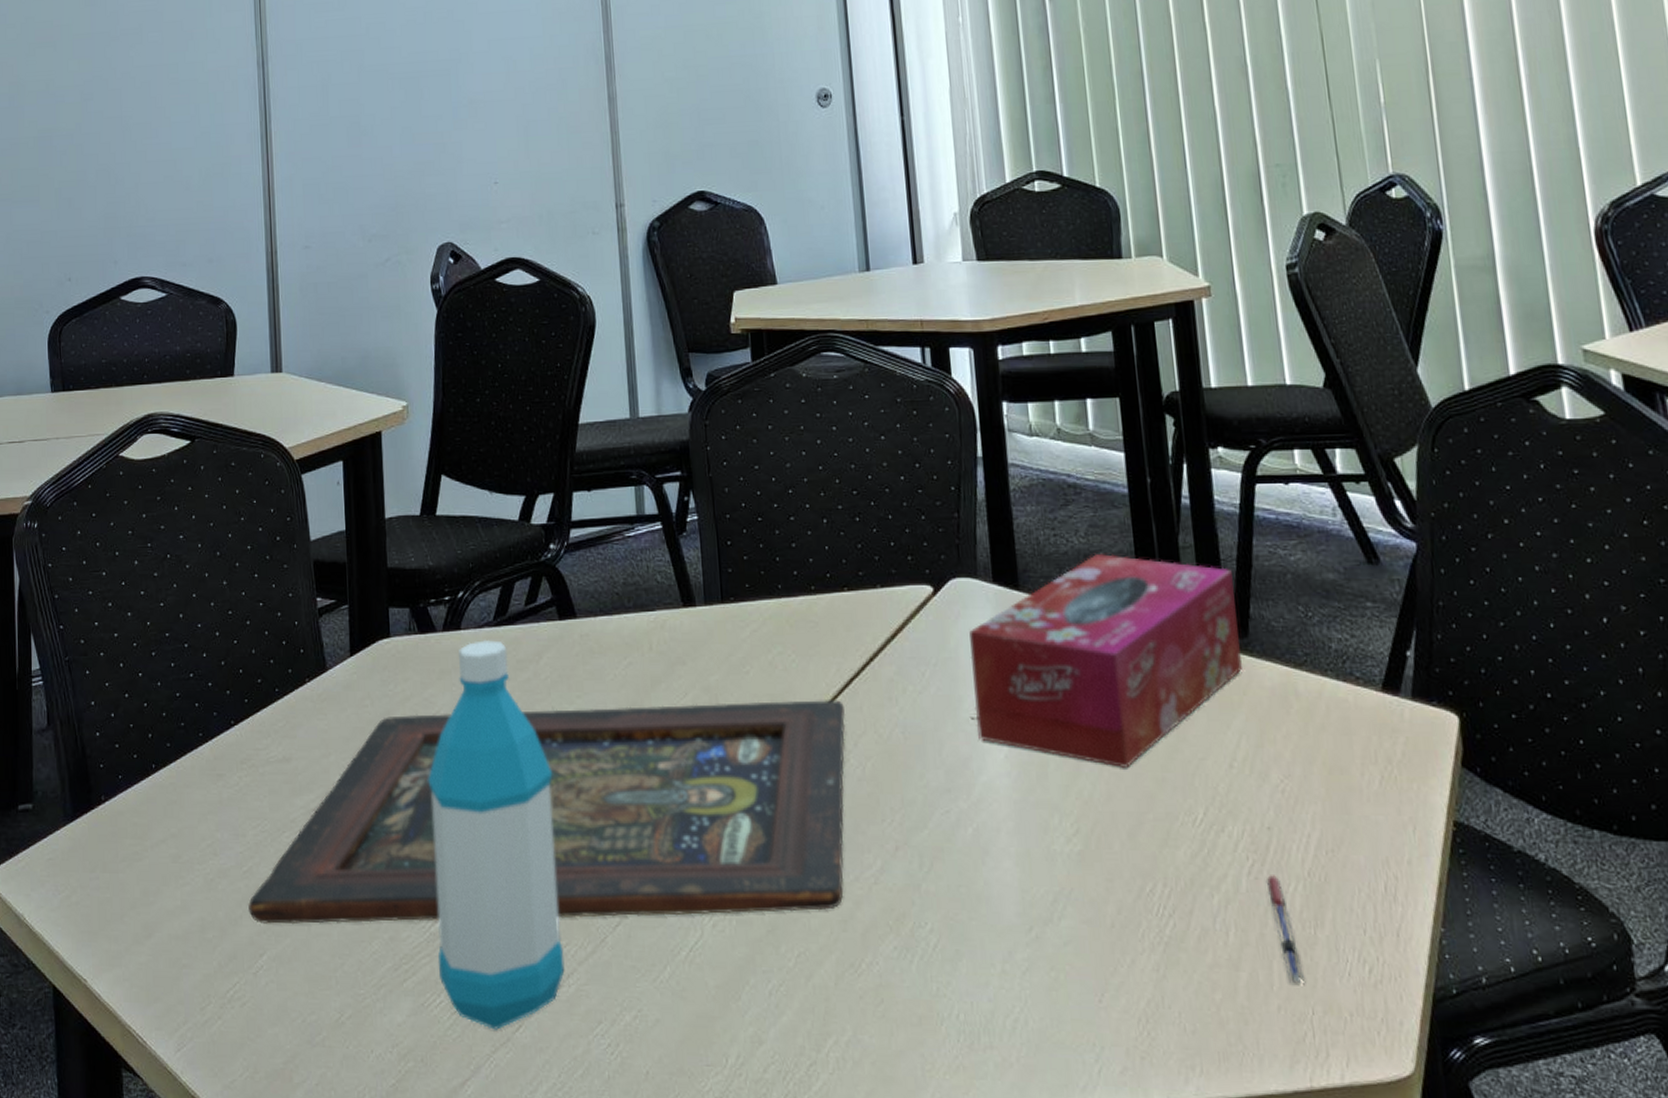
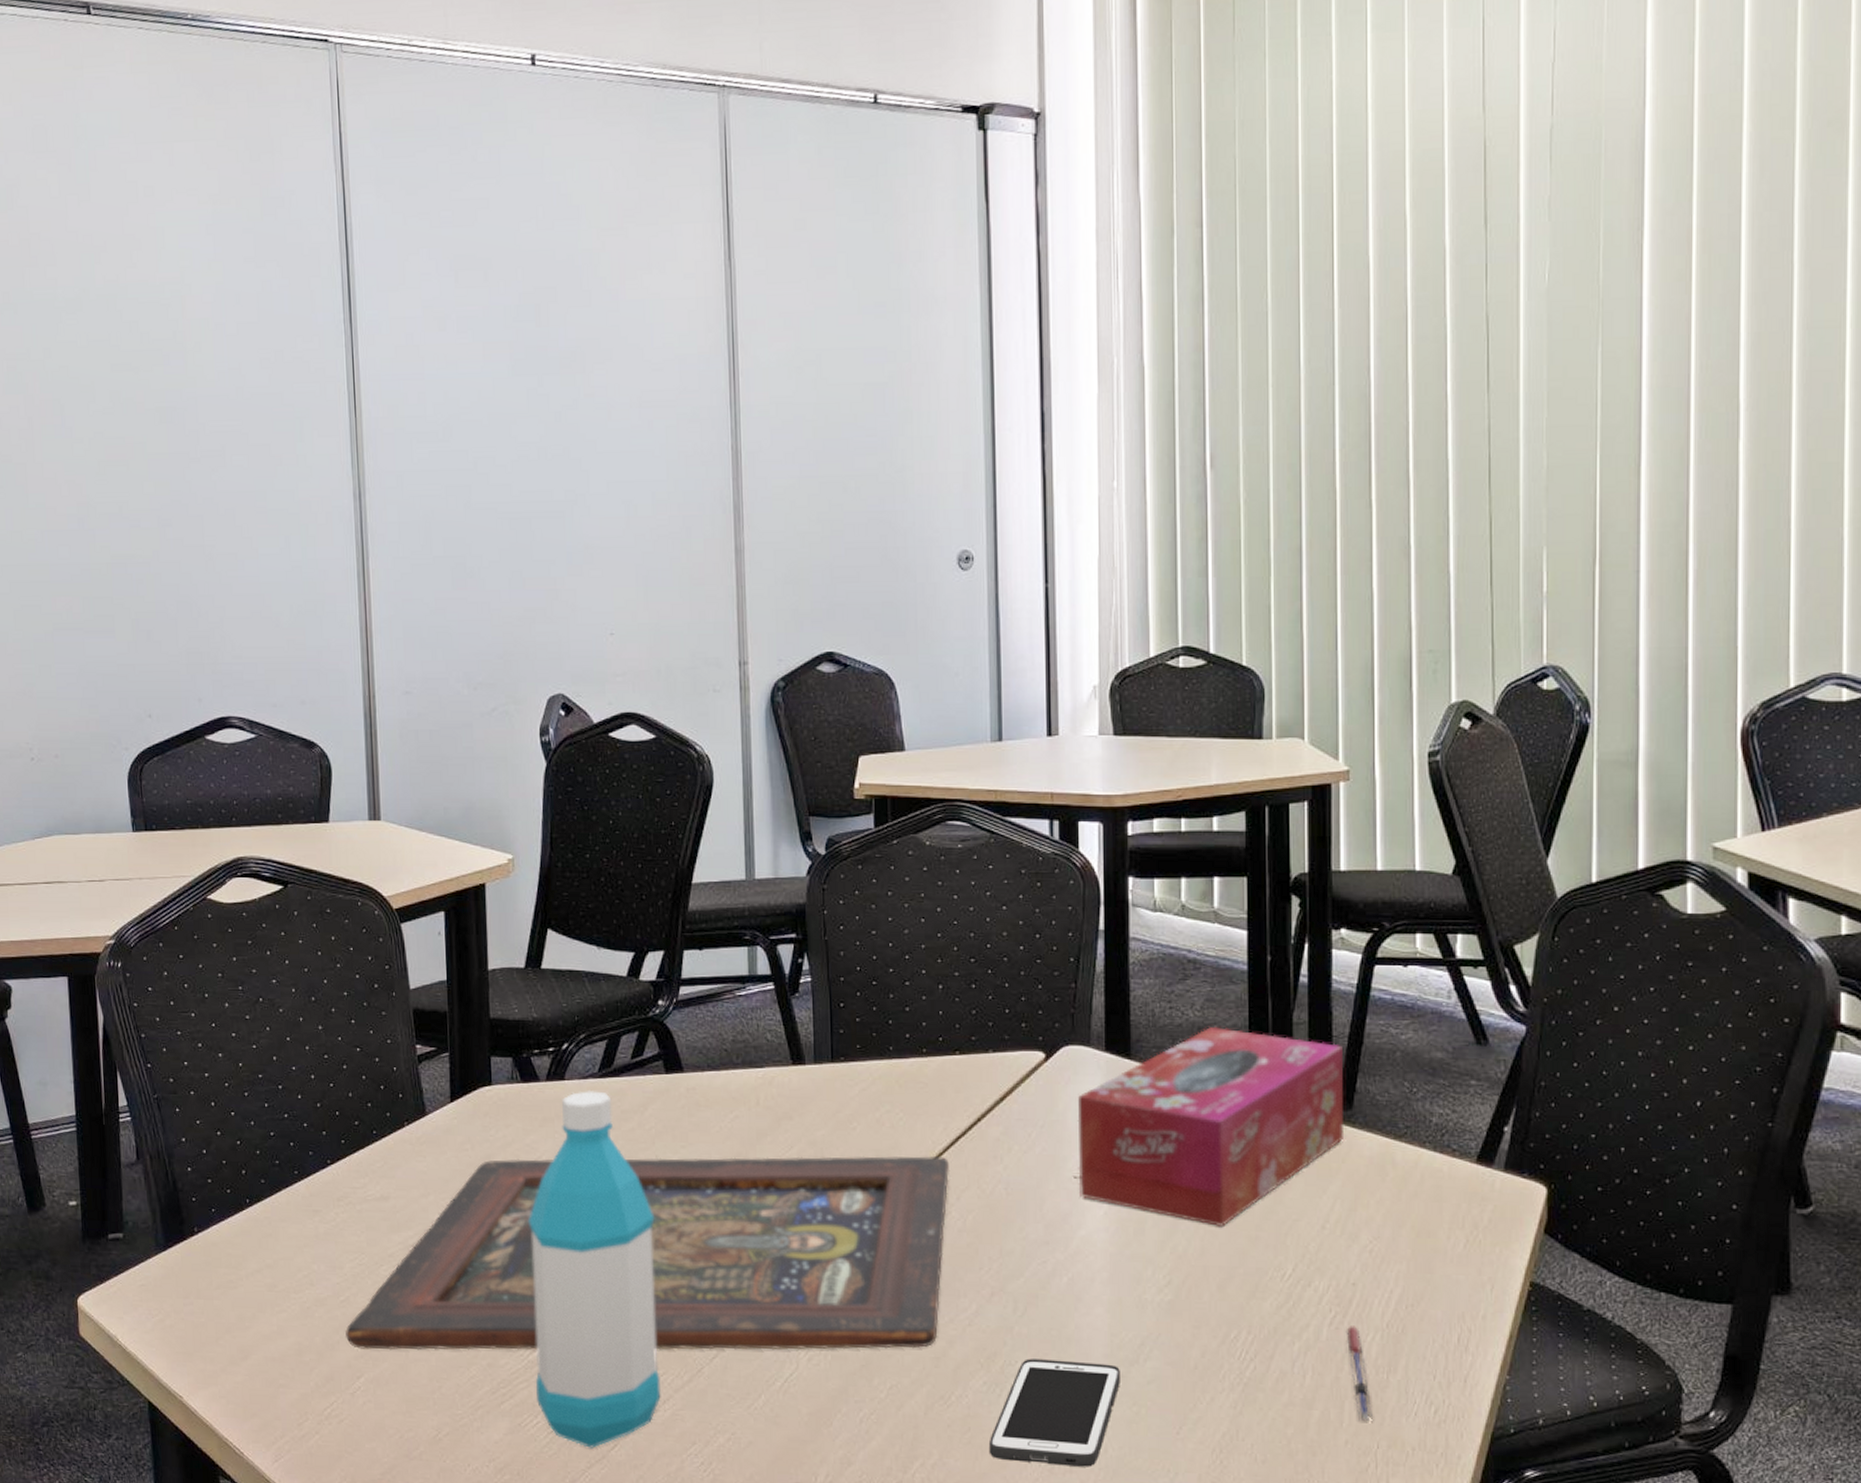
cell phone: none [903,919,1036,1042] -> present [988,1358,1120,1467]

